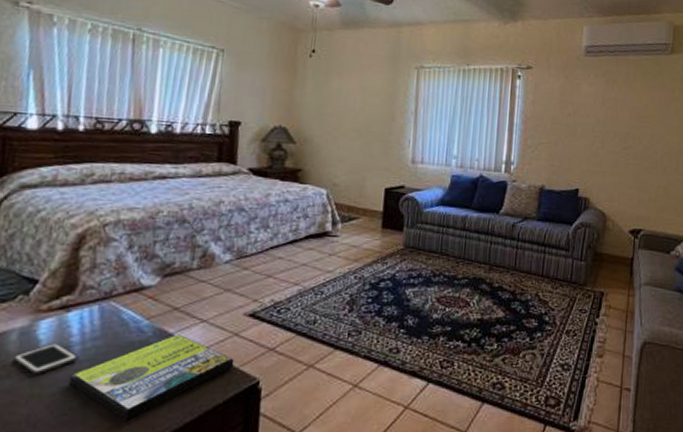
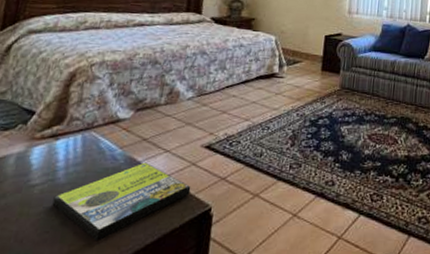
cell phone: present [13,344,78,375] -> none [9,168,62,196]

